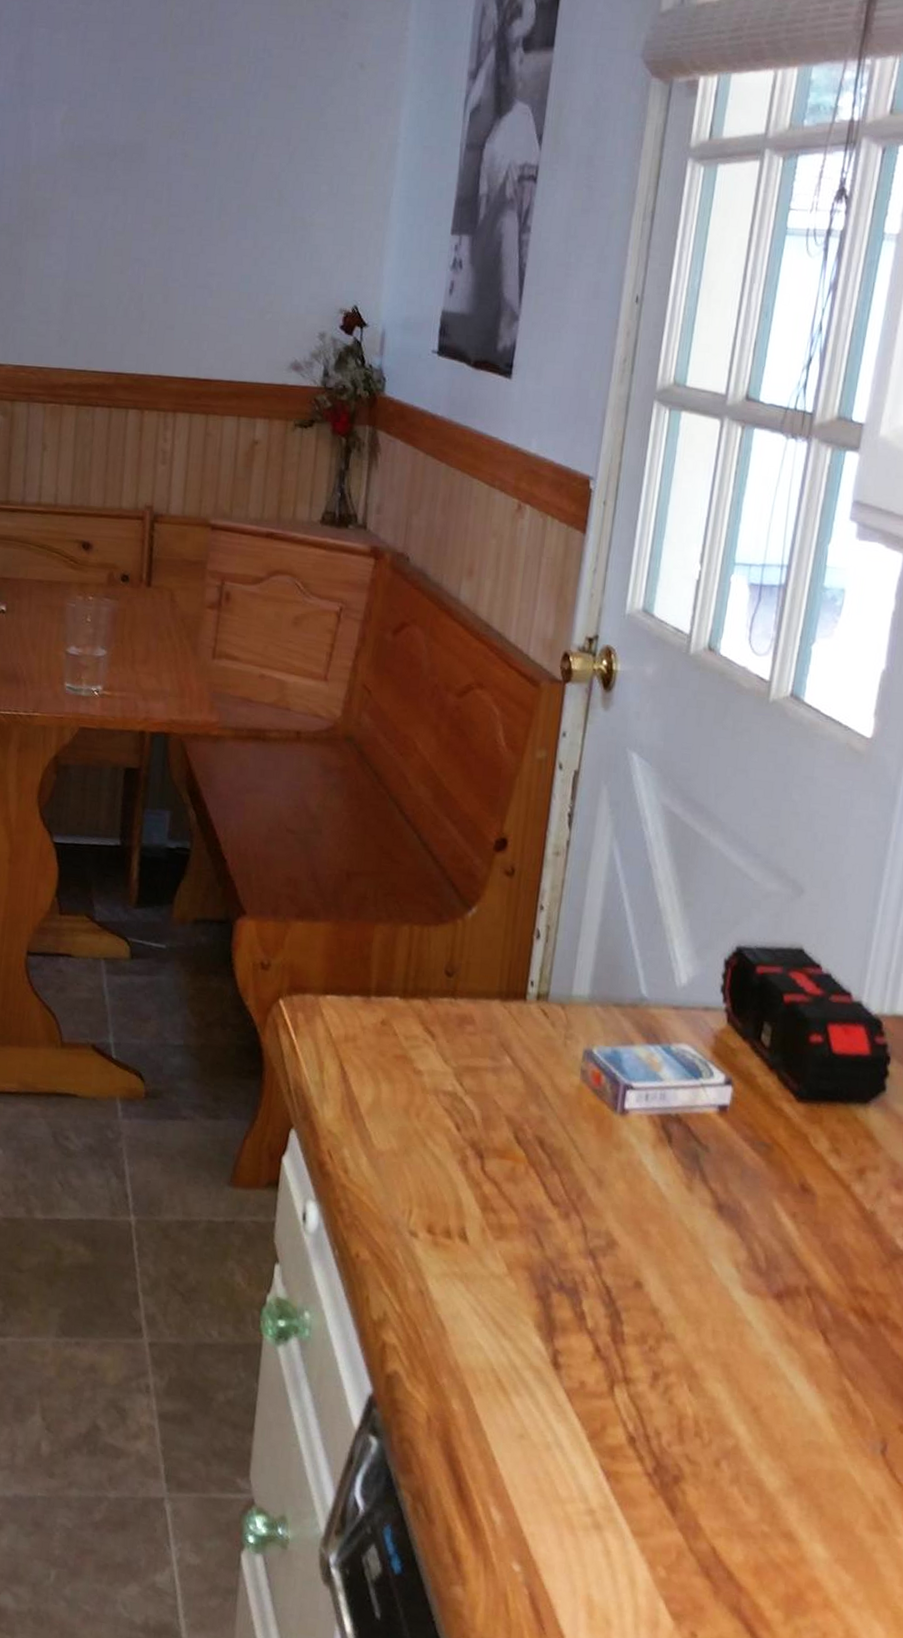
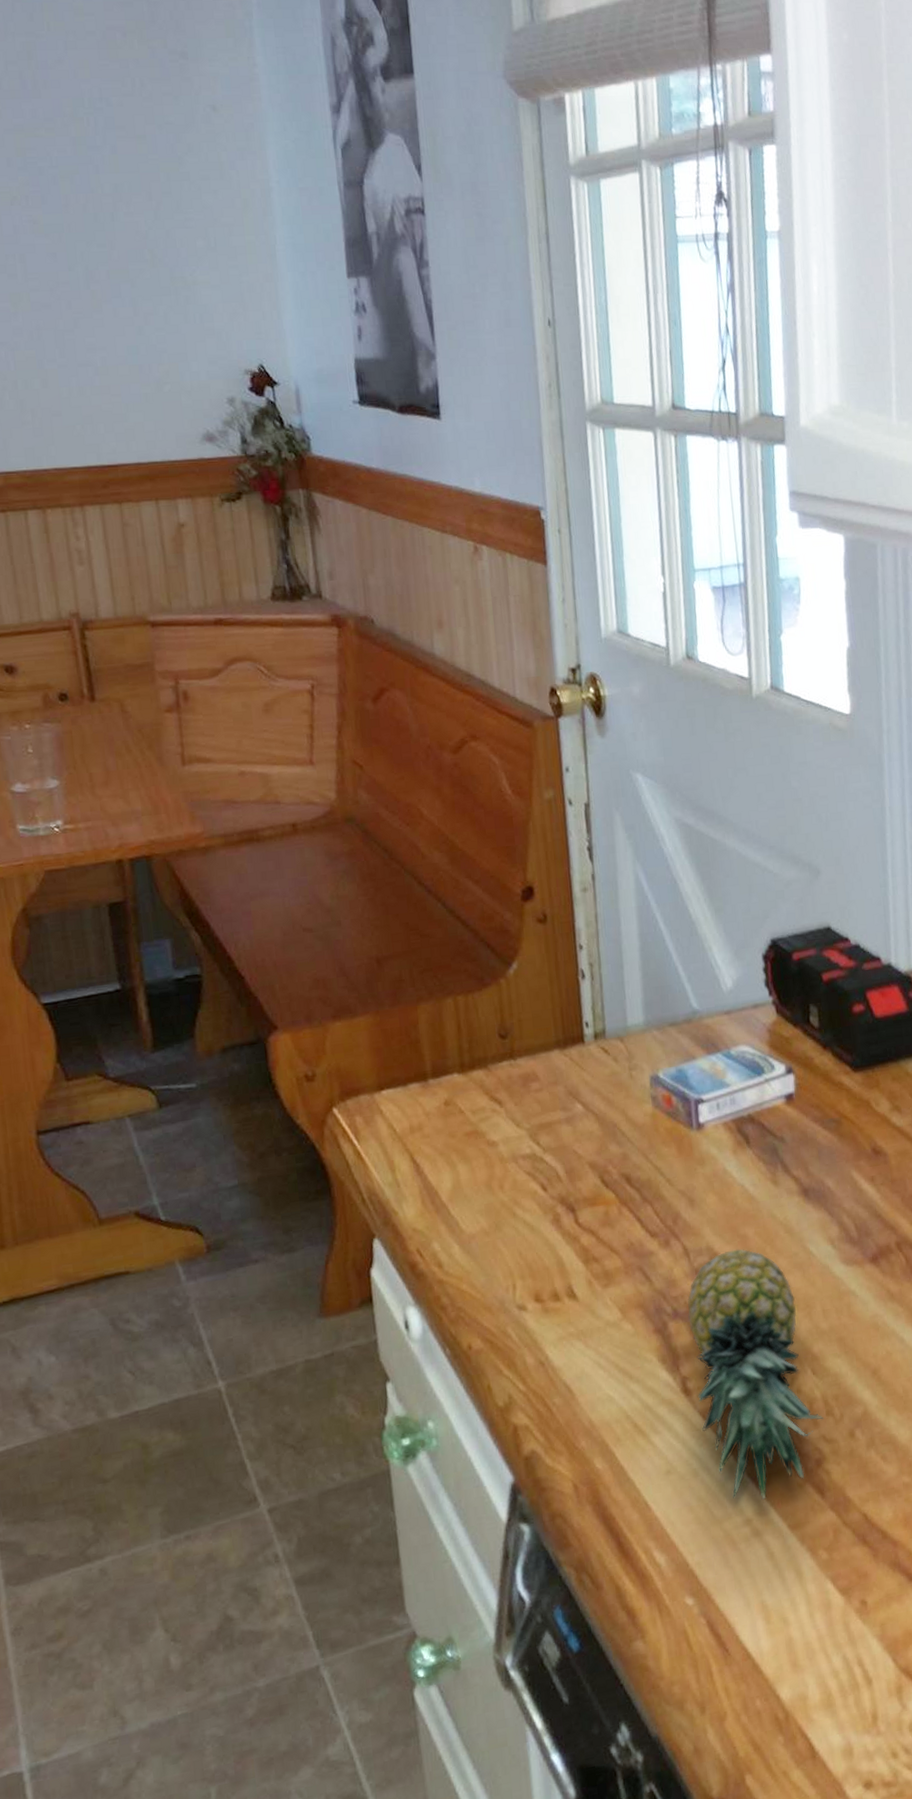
fruit: none [564,1241,691,1496] -> present [687,1249,824,1500]

